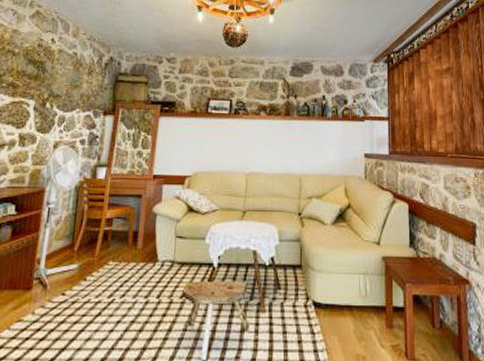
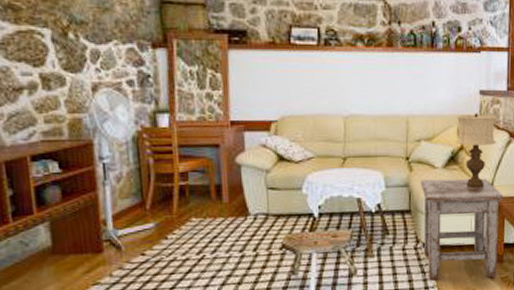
stool: none [311,235,391,345] -> present [420,178,504,281]
table lamp: none [343,174,381,247] -> present [456,113,497,189]

